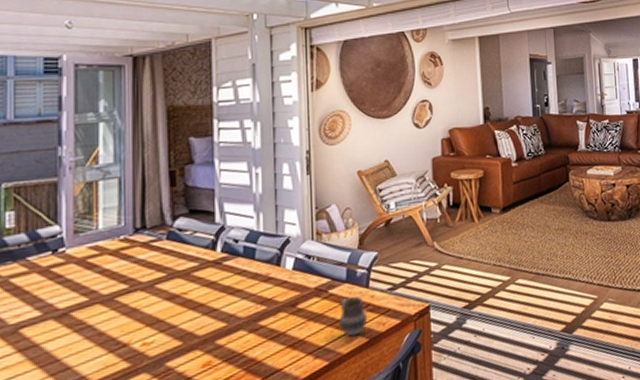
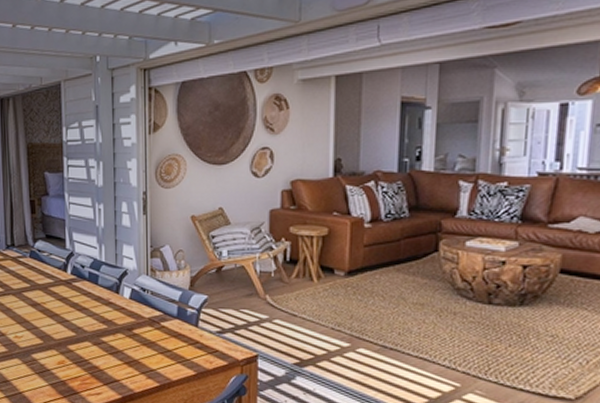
cup: present [338,295,368,337] -> none [169,332,196,367]

